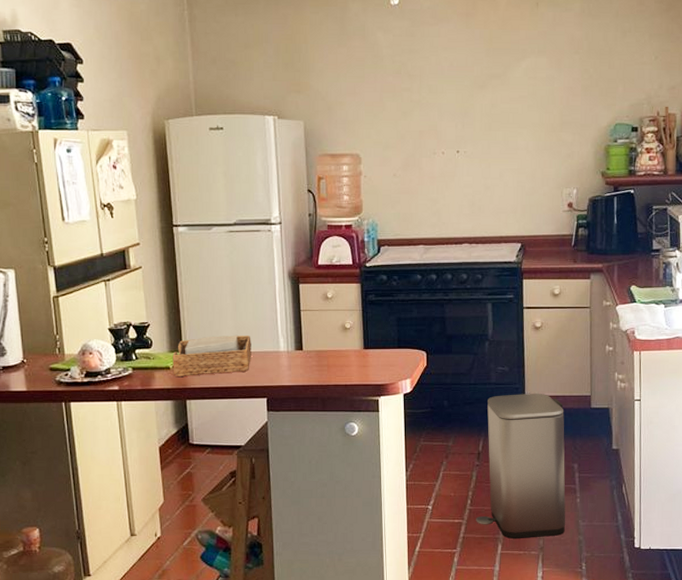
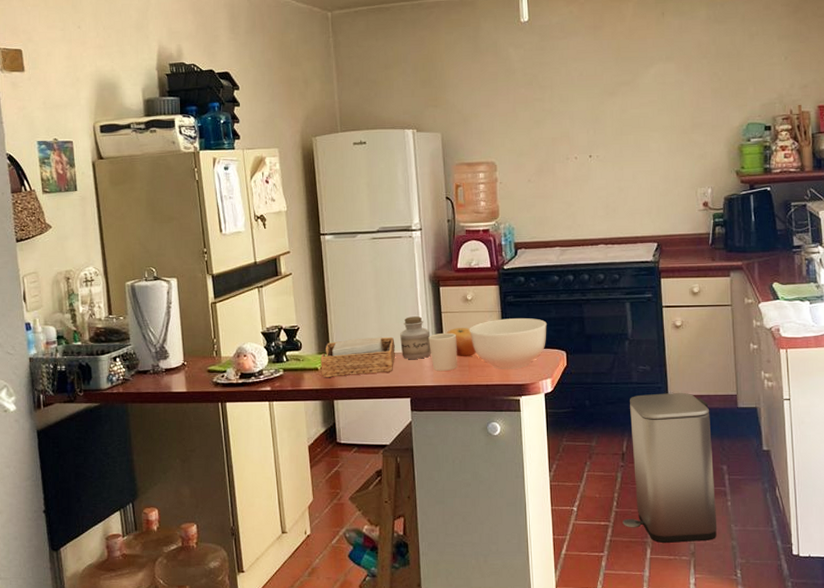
jar: none [256,314,290,358] -> present [399,316,432,359]
mug: none [287,331,316,371] -> present [428,332,457,372]
fruit: none [305,327,335,357] -> present [446,328,476,357]
bowl: none [328,318,408,370] -> present [469,318,547,370]

